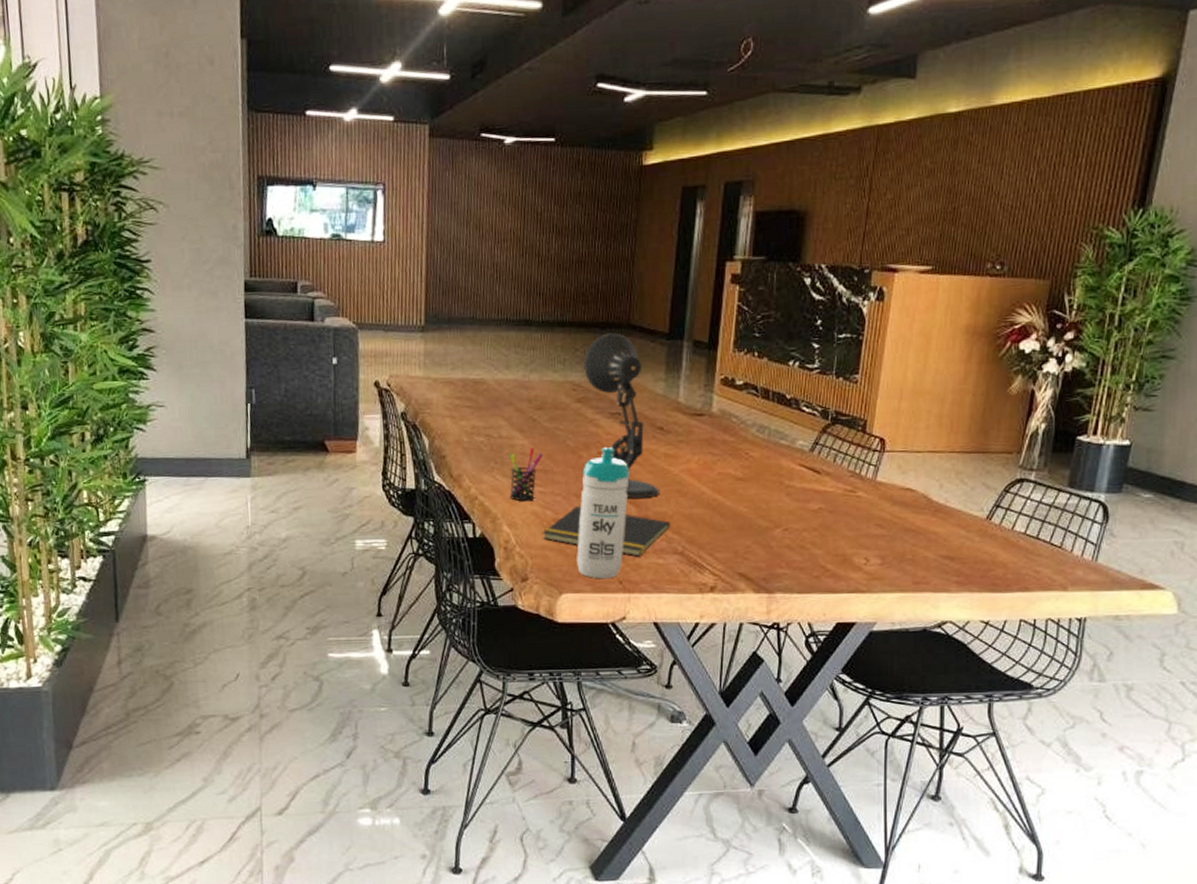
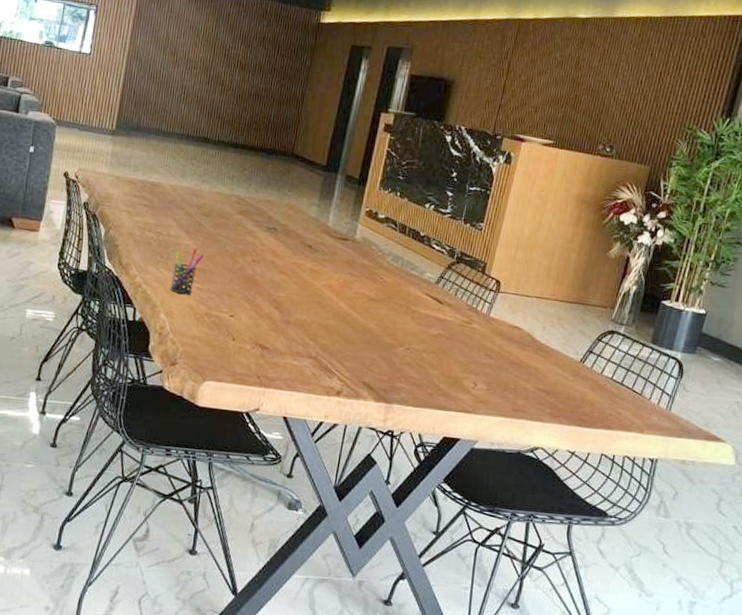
notepad: present [542,505,671,557] -> none [194,304,309,356]
water bottle: present [576,447,630,579] -> none [221,256,278,373]
desk lamp: present [583,333,661,498] -> none [249,158,303,306]

